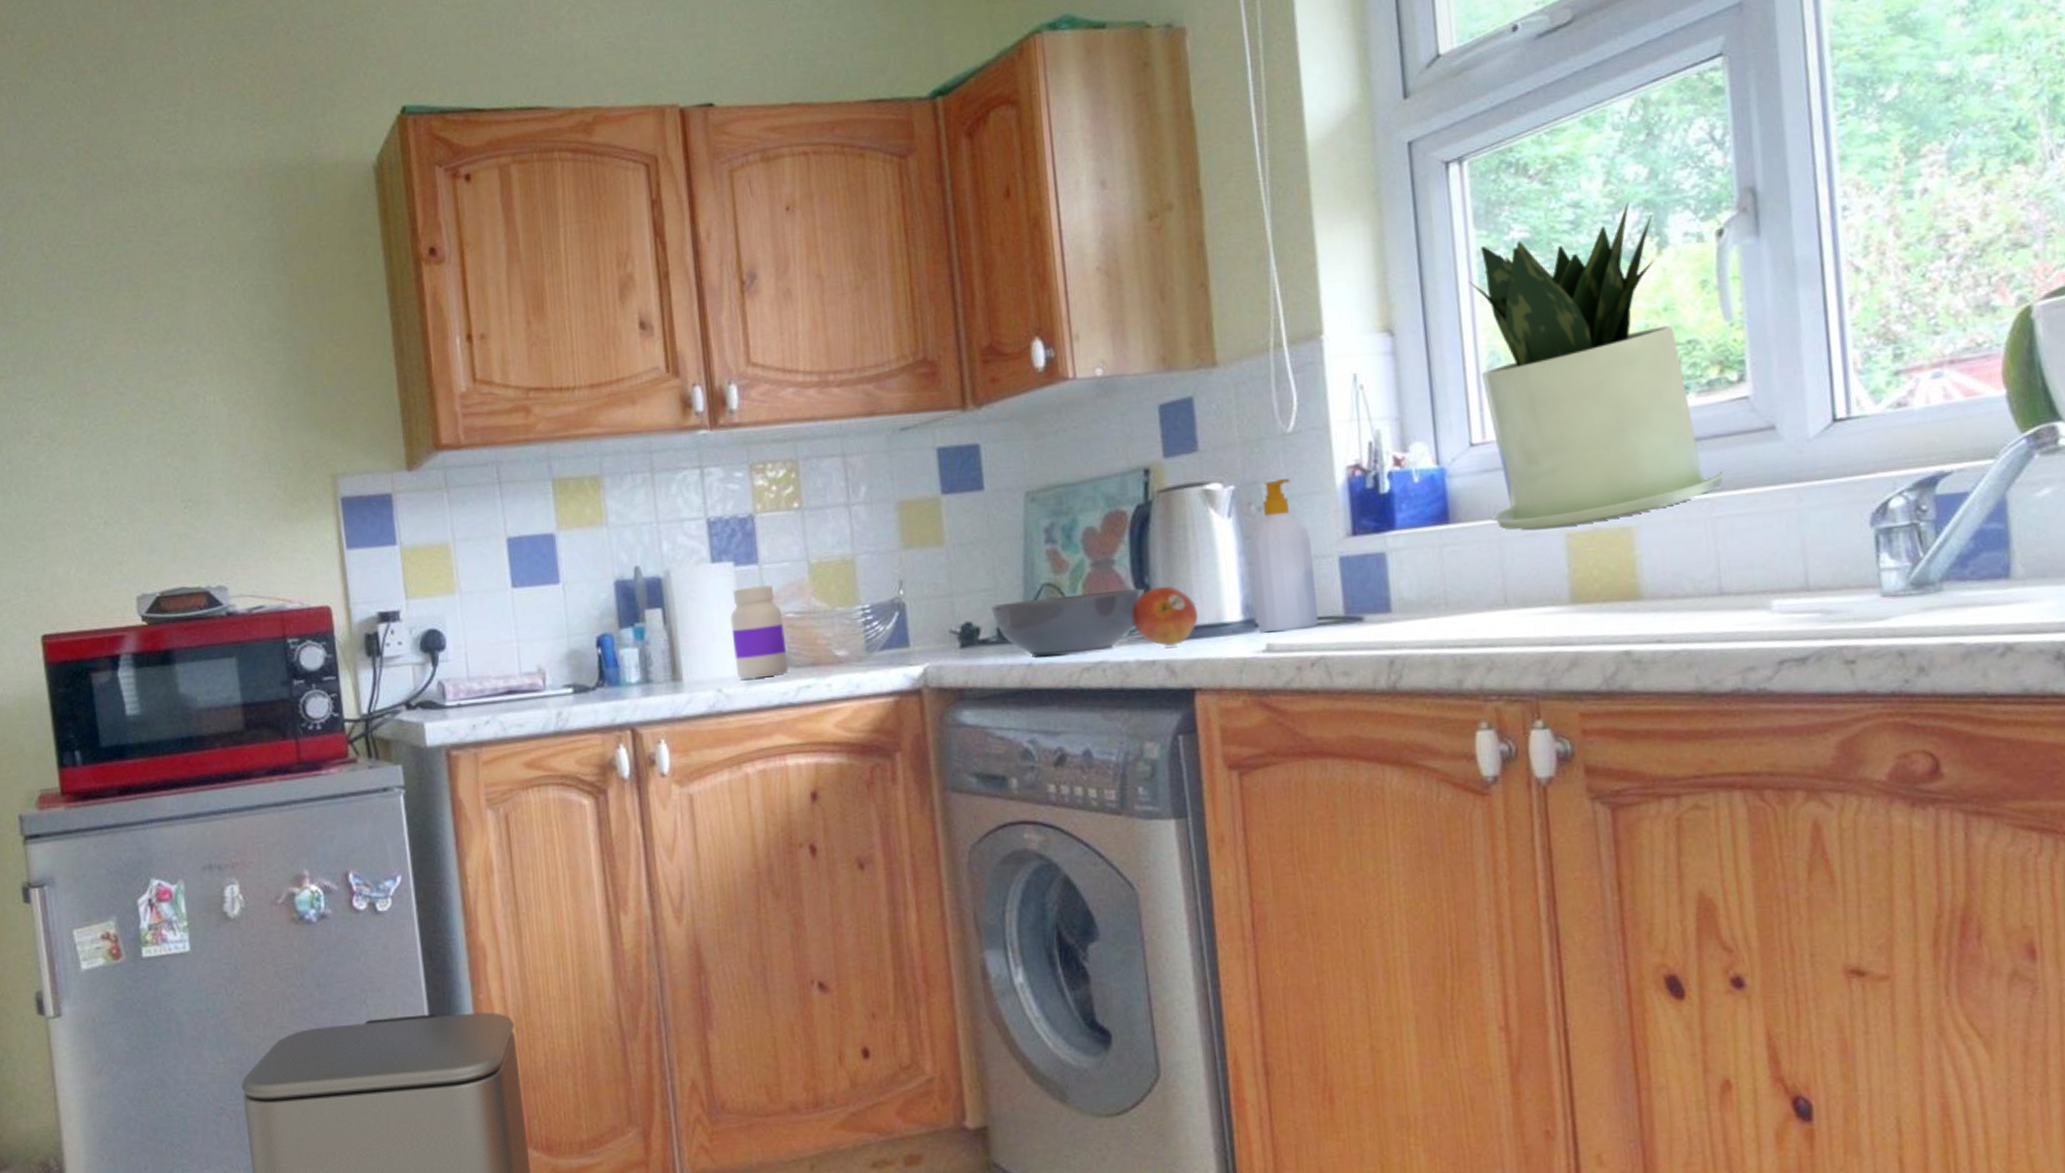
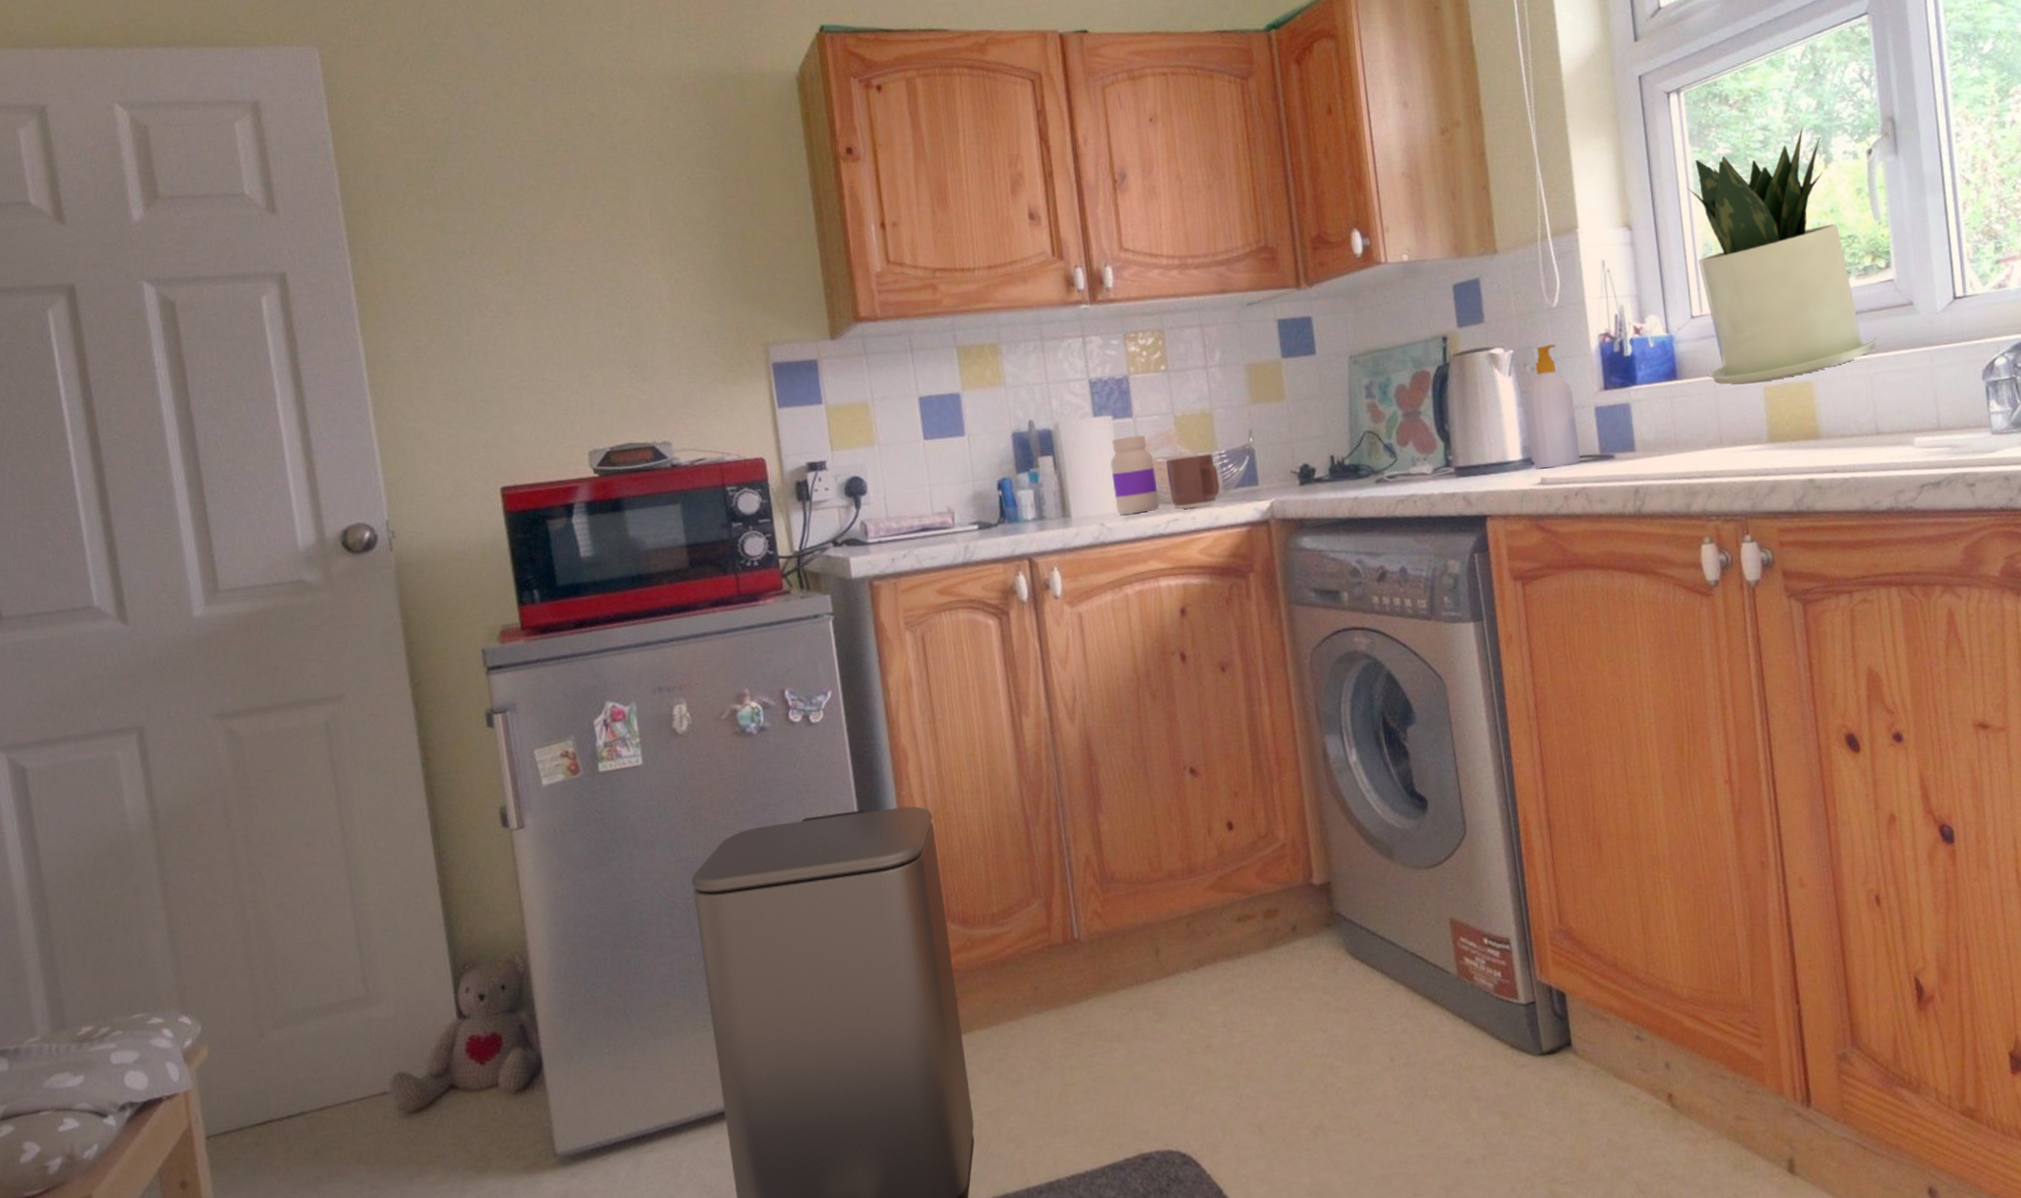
mug: none [796,608,862,675] -> present [1165,453,1220,510]
bowl: present [990,588,1146,657] -> none [1323,434,1446,491]
fruit: present [1132,586,1198,646] -> none [1435,432,1487,481]

